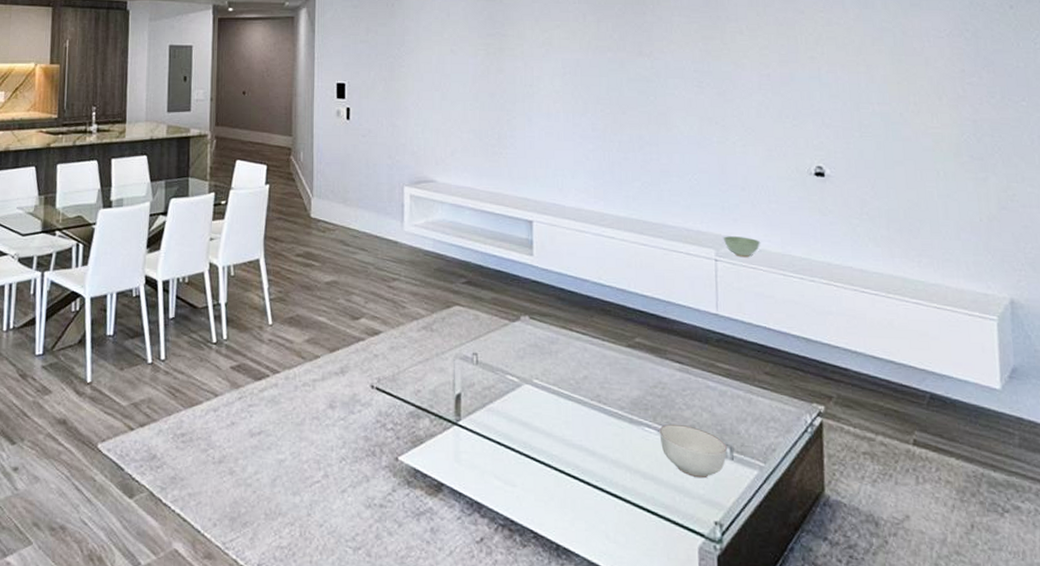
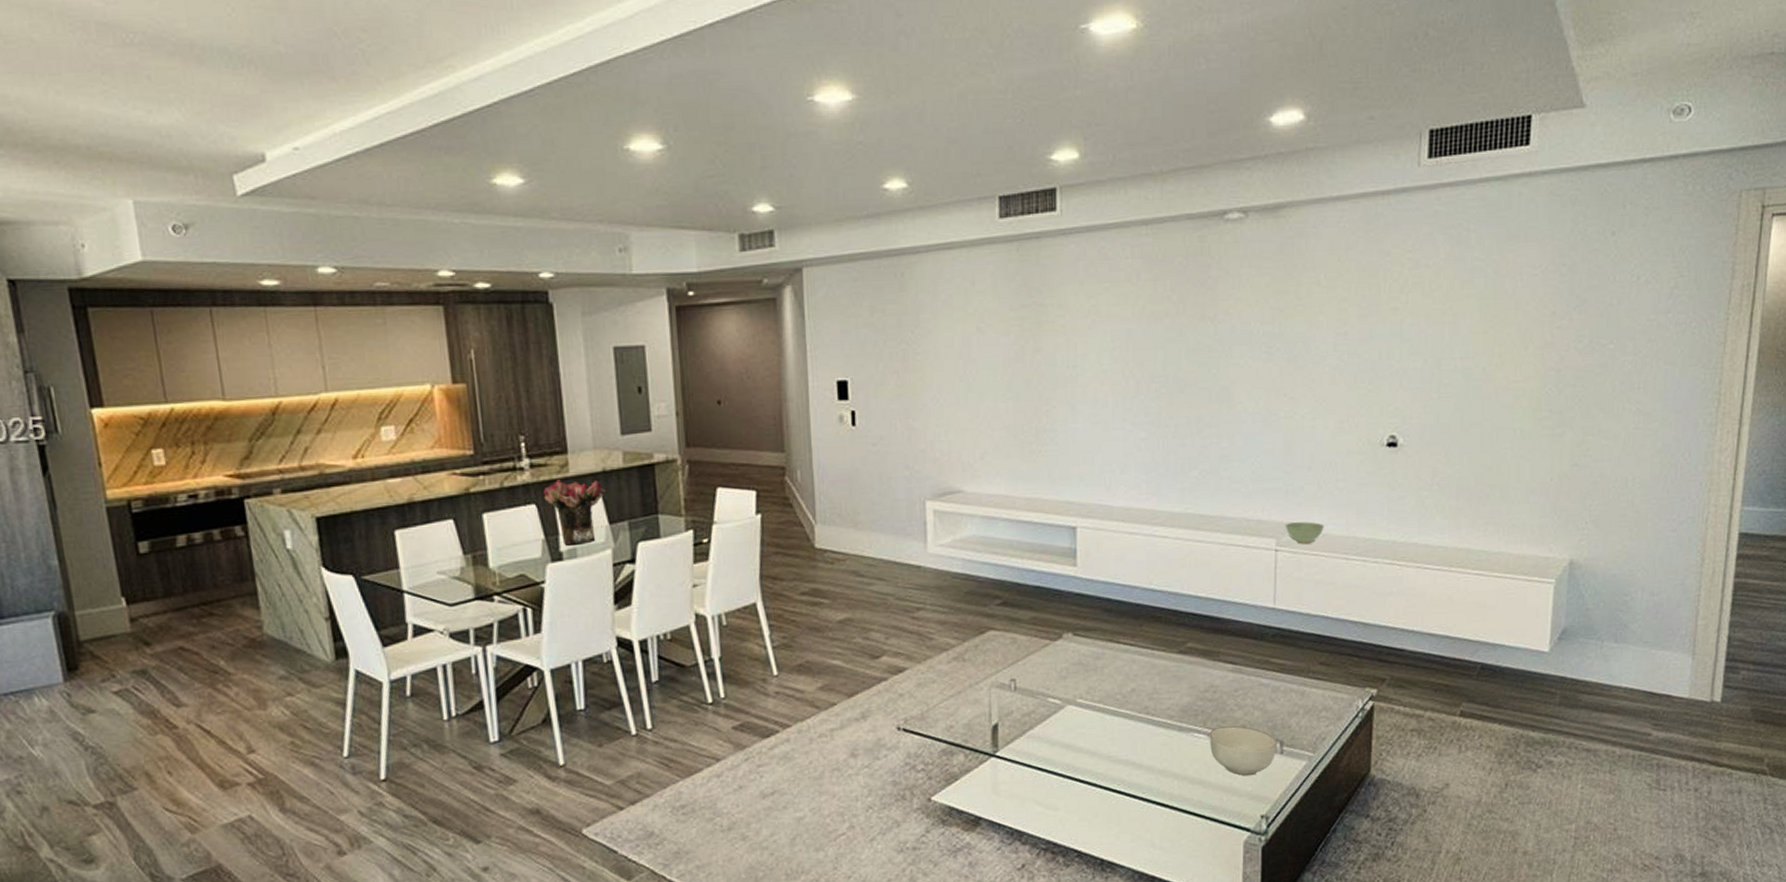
bouquet: none [104,142,151,197] -> present [543,478,605,547]

